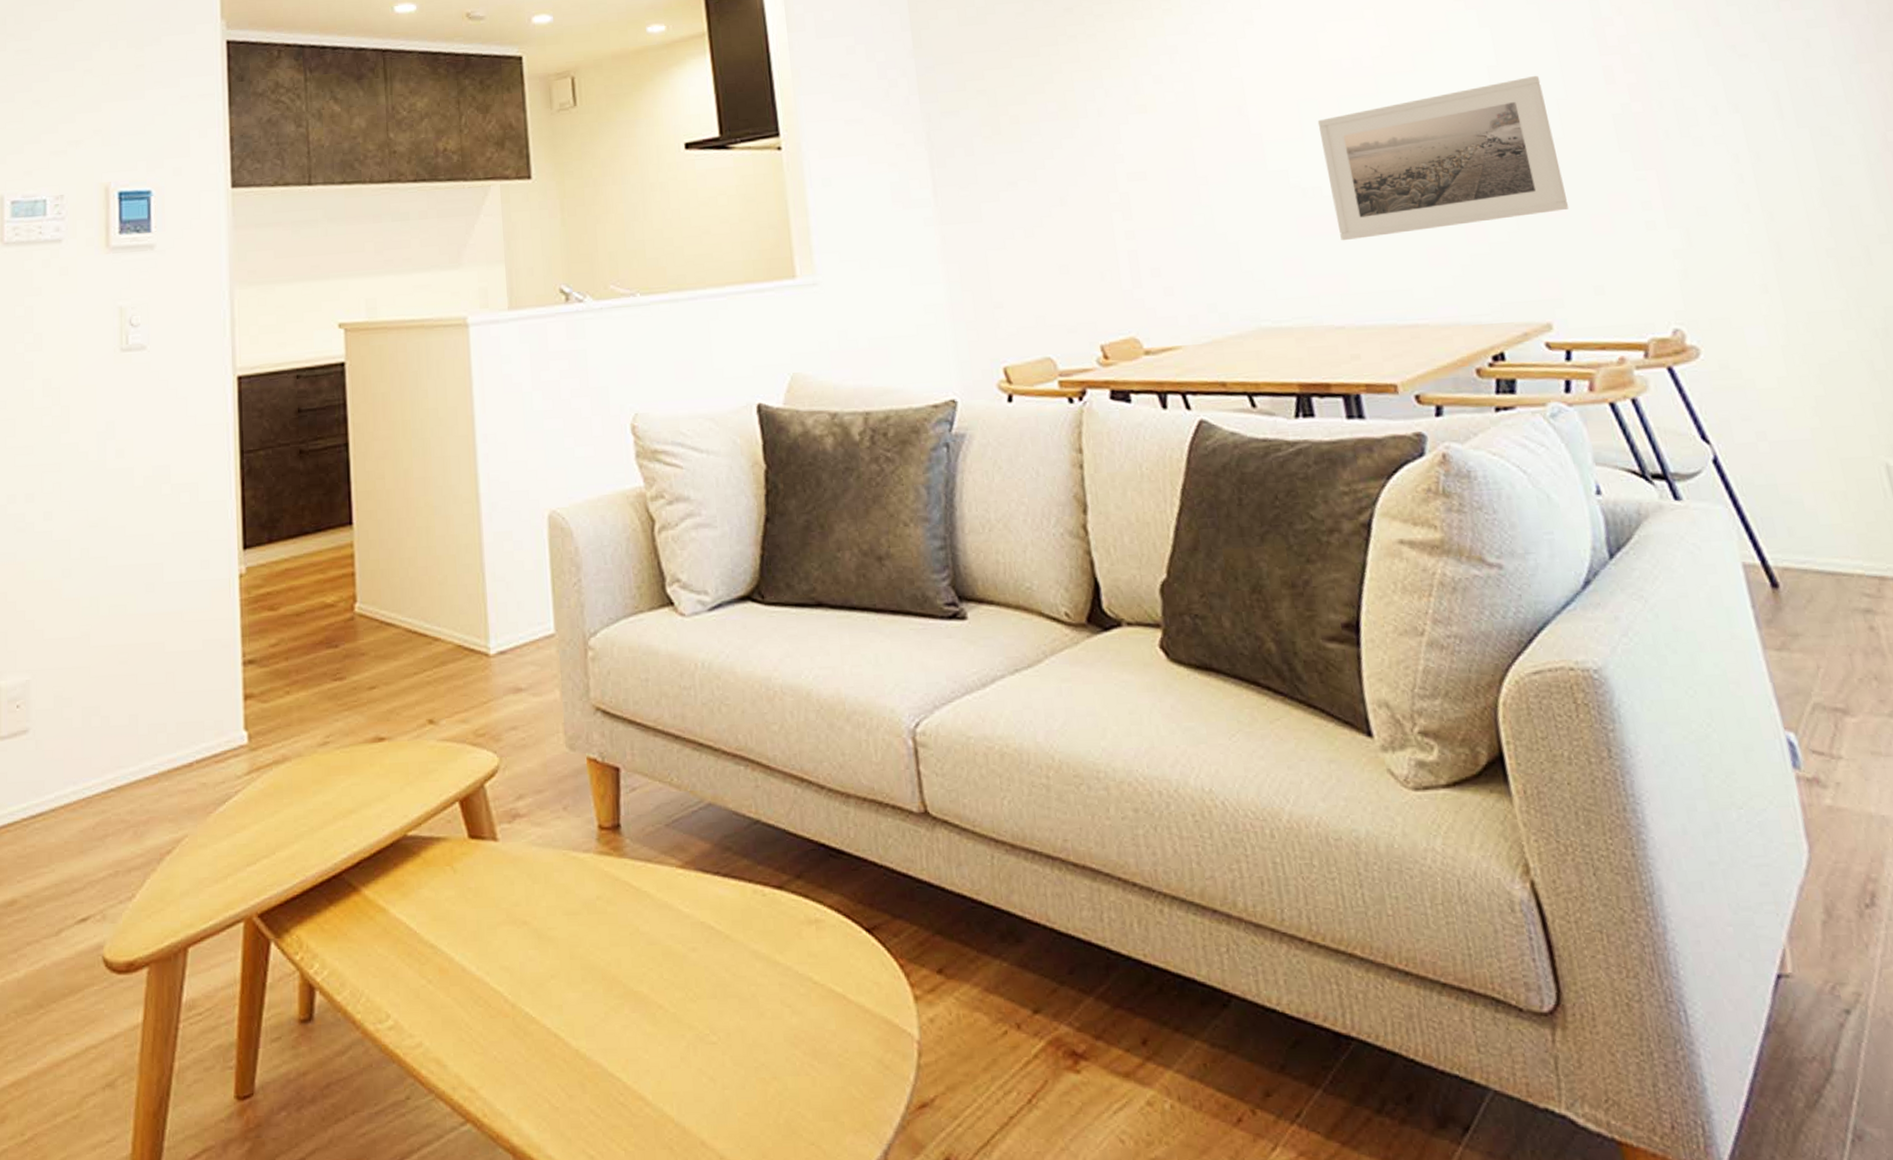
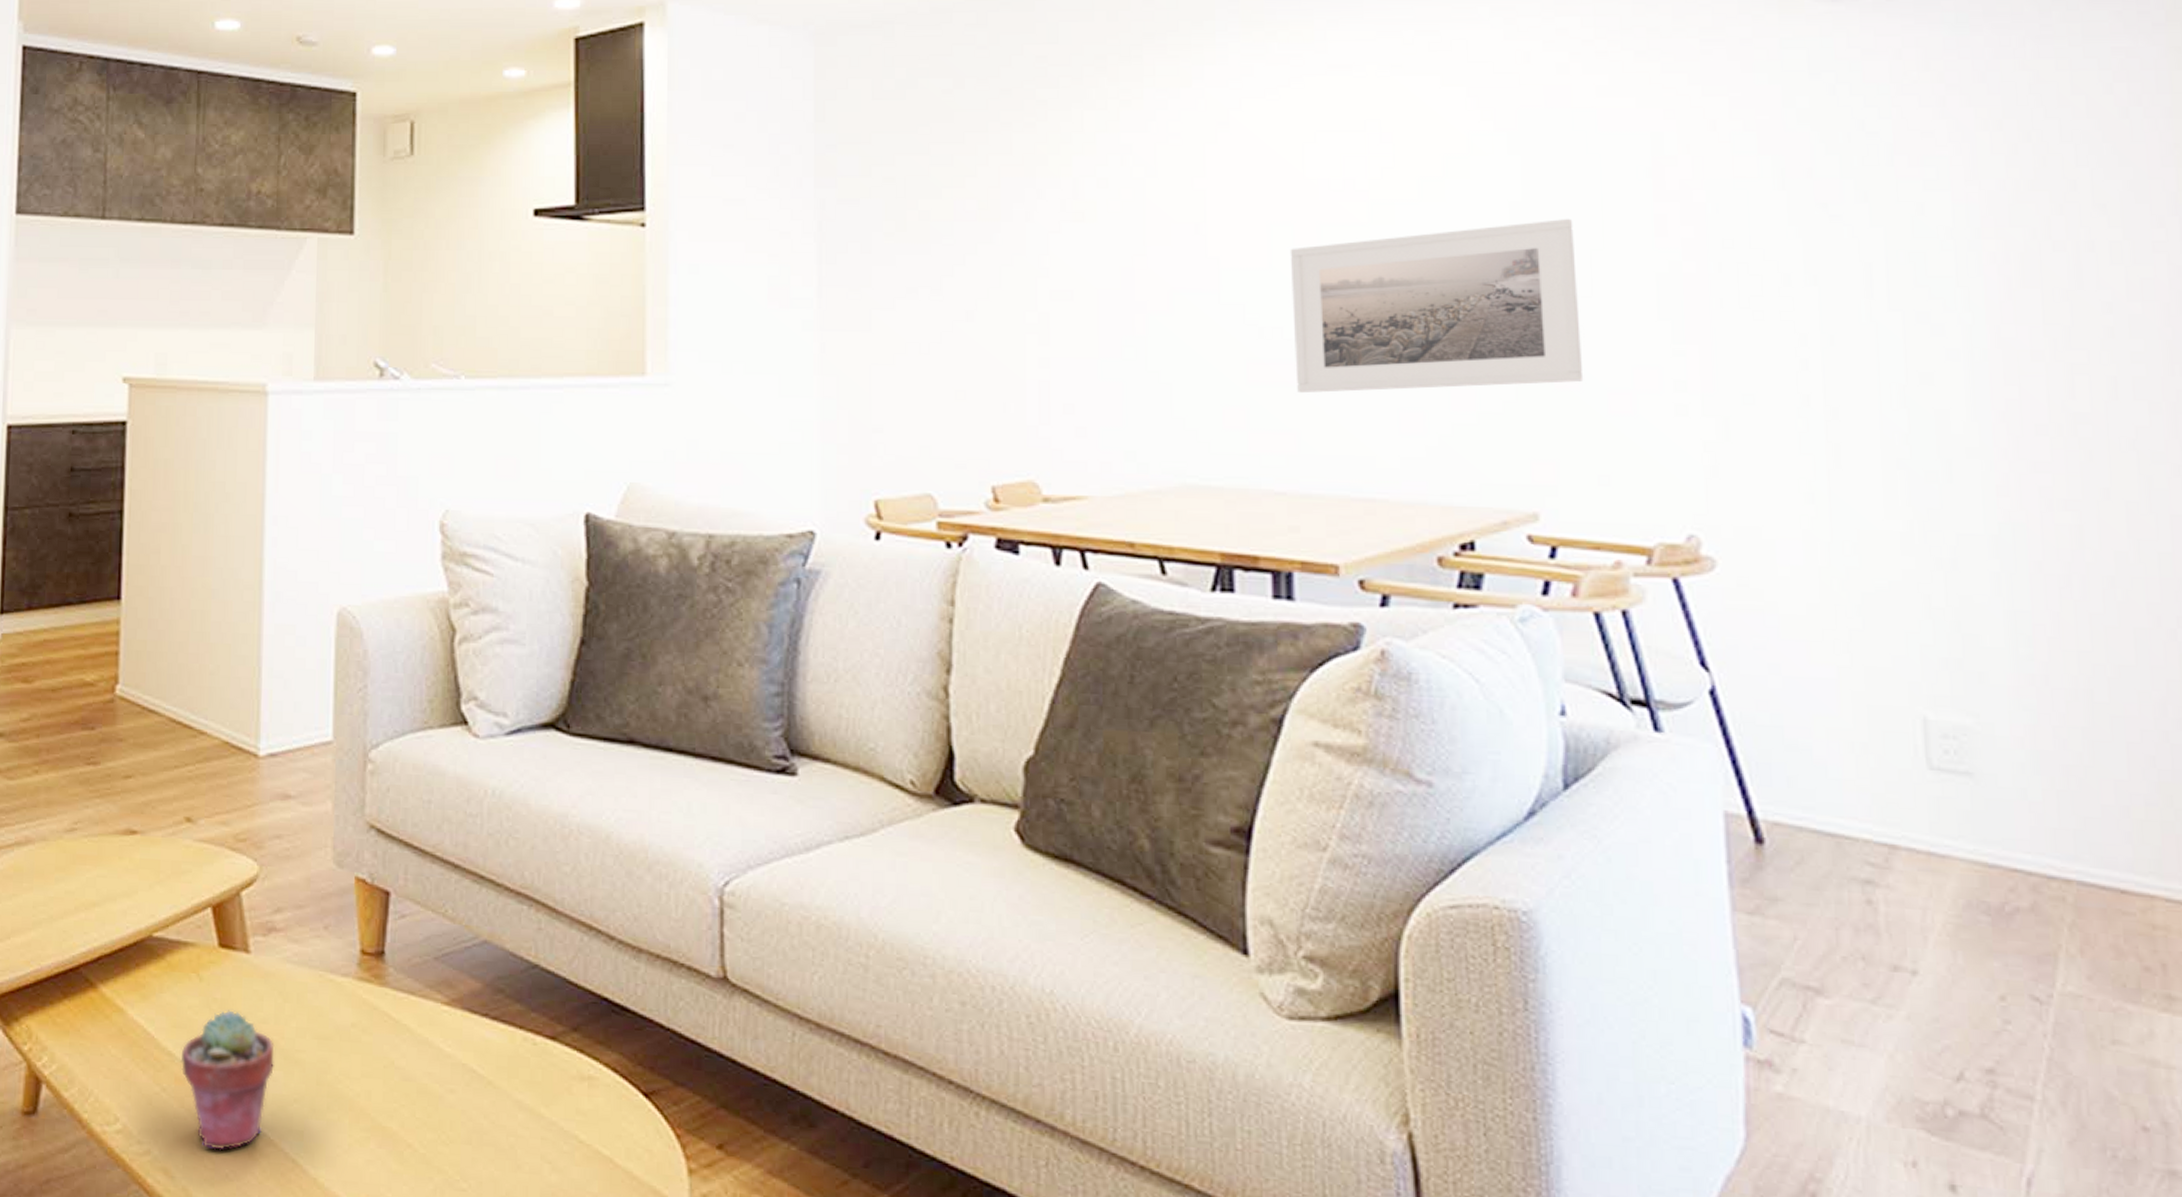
potted succulent: none [442,897,530,1034] -> present [180,1010,275,1150]

